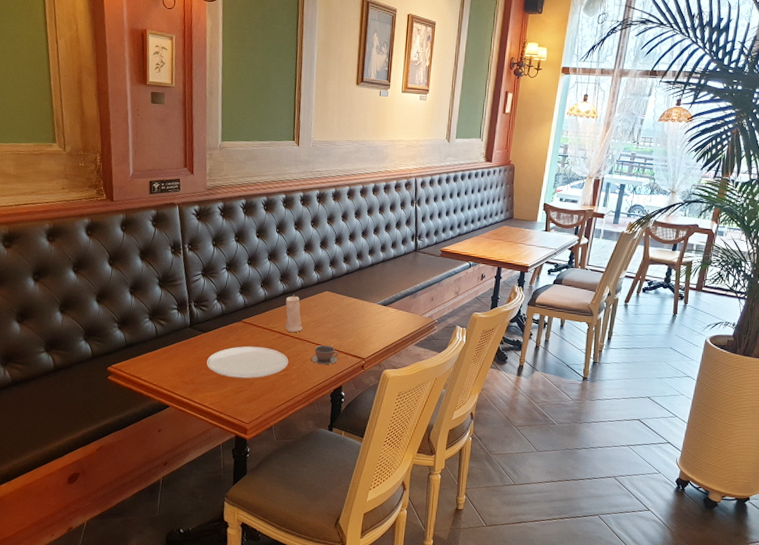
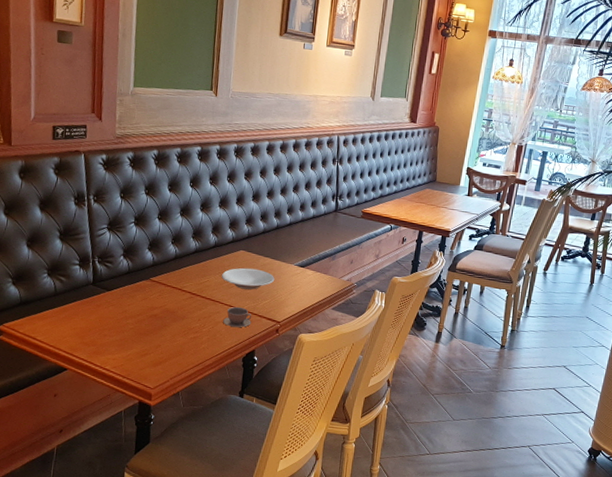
plate: present [206,346,289,379] -> none [109,306,199,341]
candle: present [285,294,303,333] -> none [196,253,215,293]
saucer: none [308,308,359,329] -> present [221,267,275,290]

